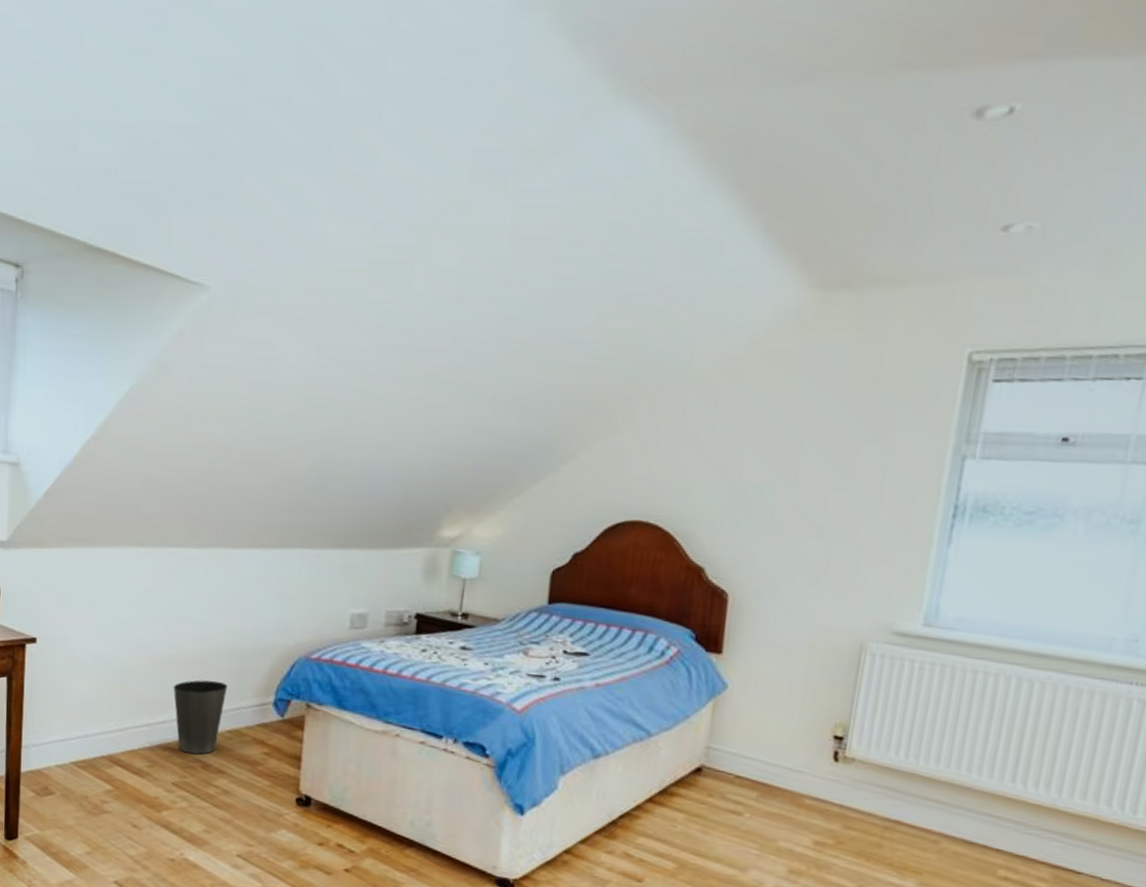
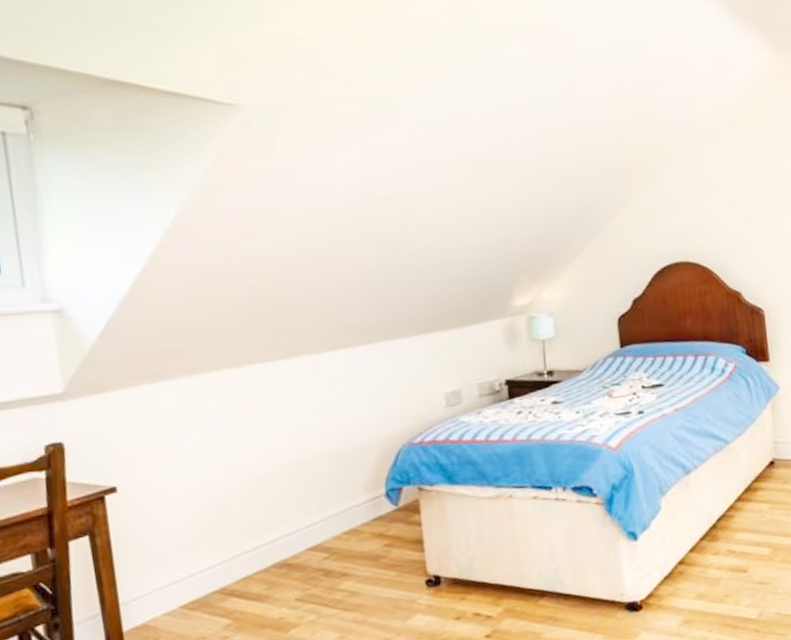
waste basket: present [173,680,228,755] -> none [278,486,336,565]

